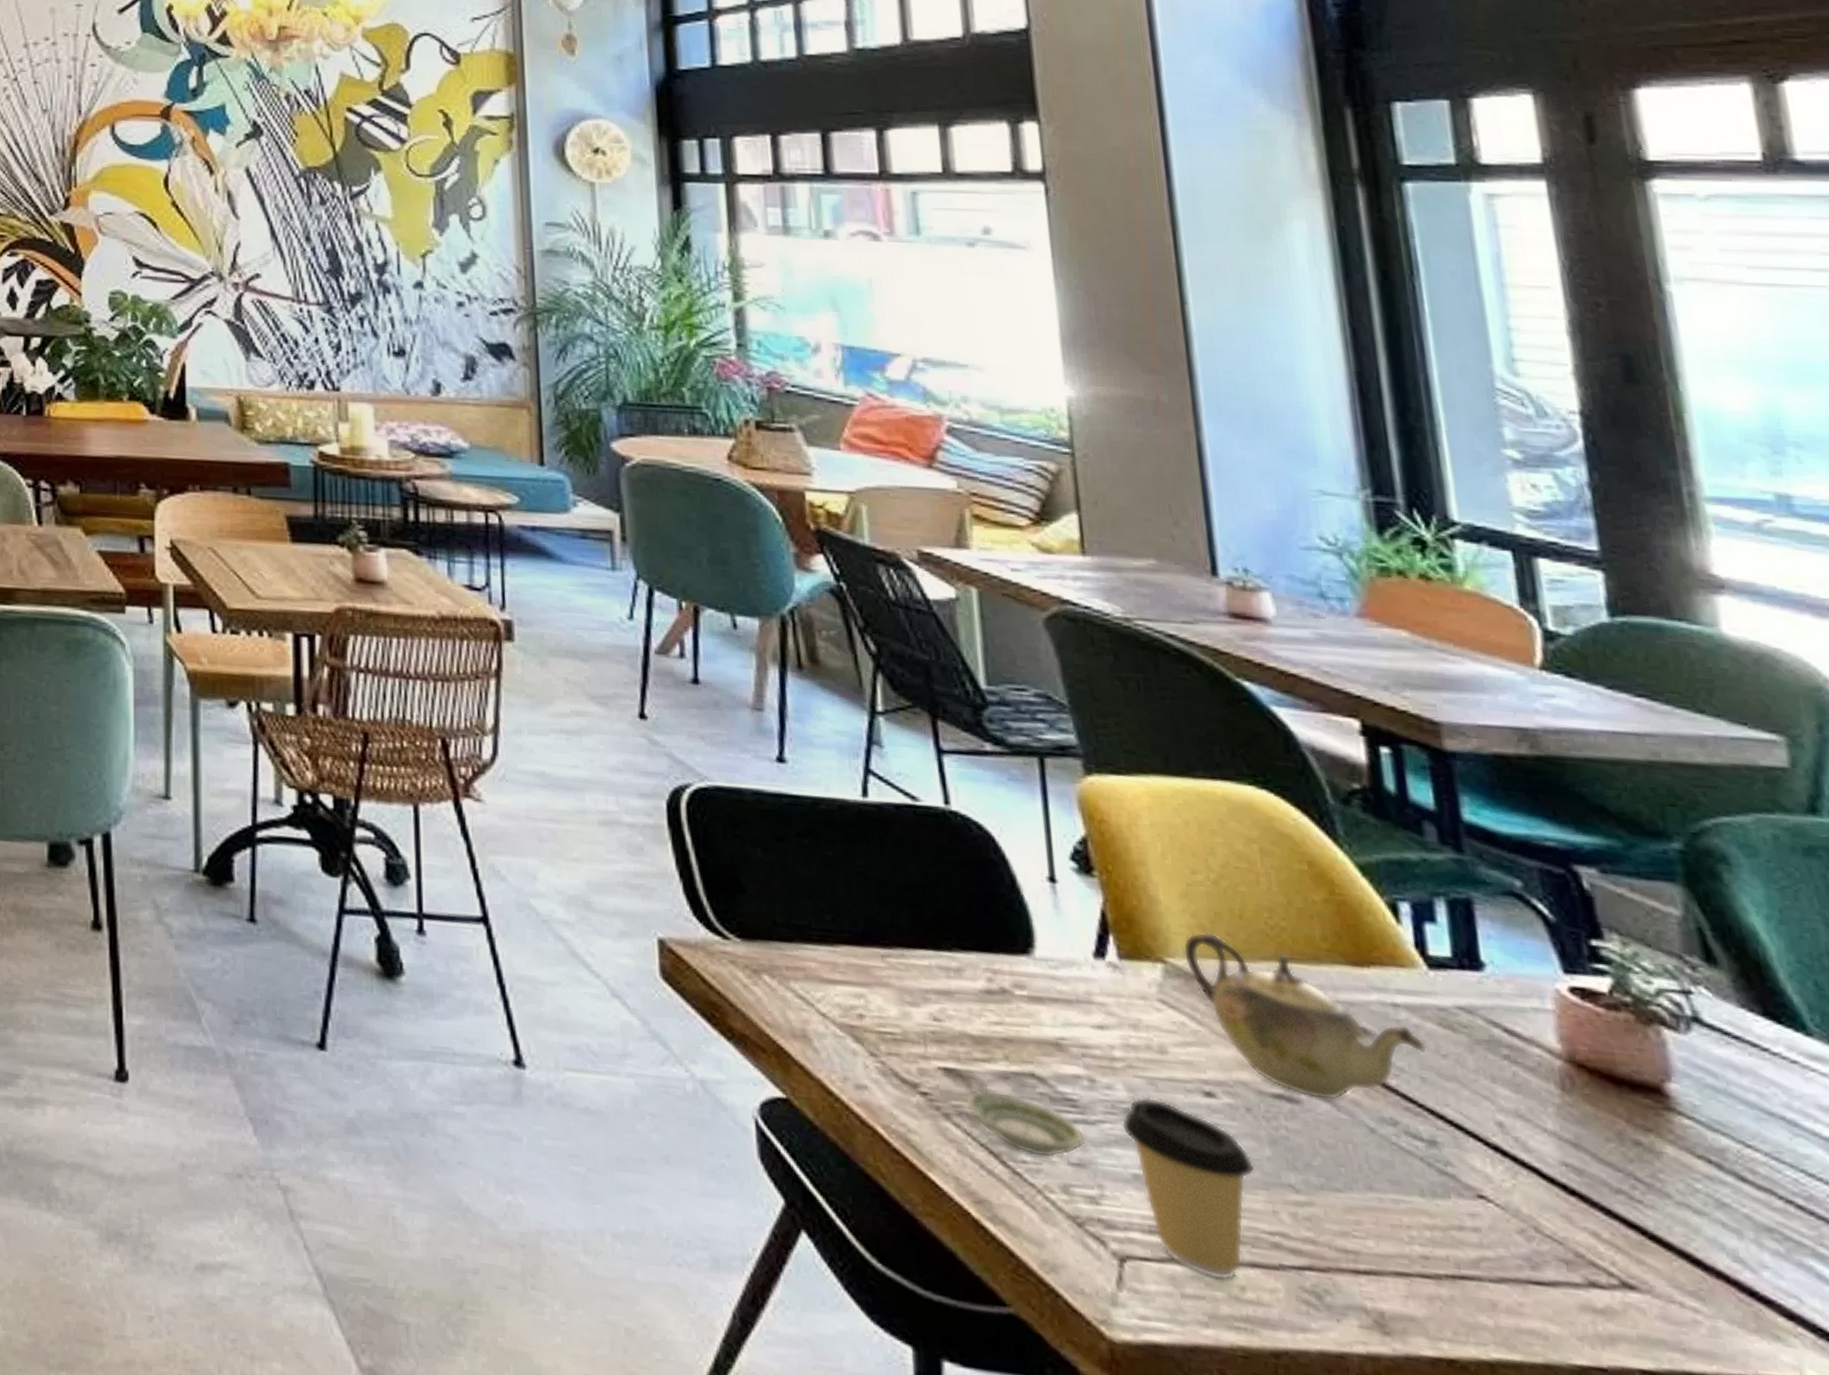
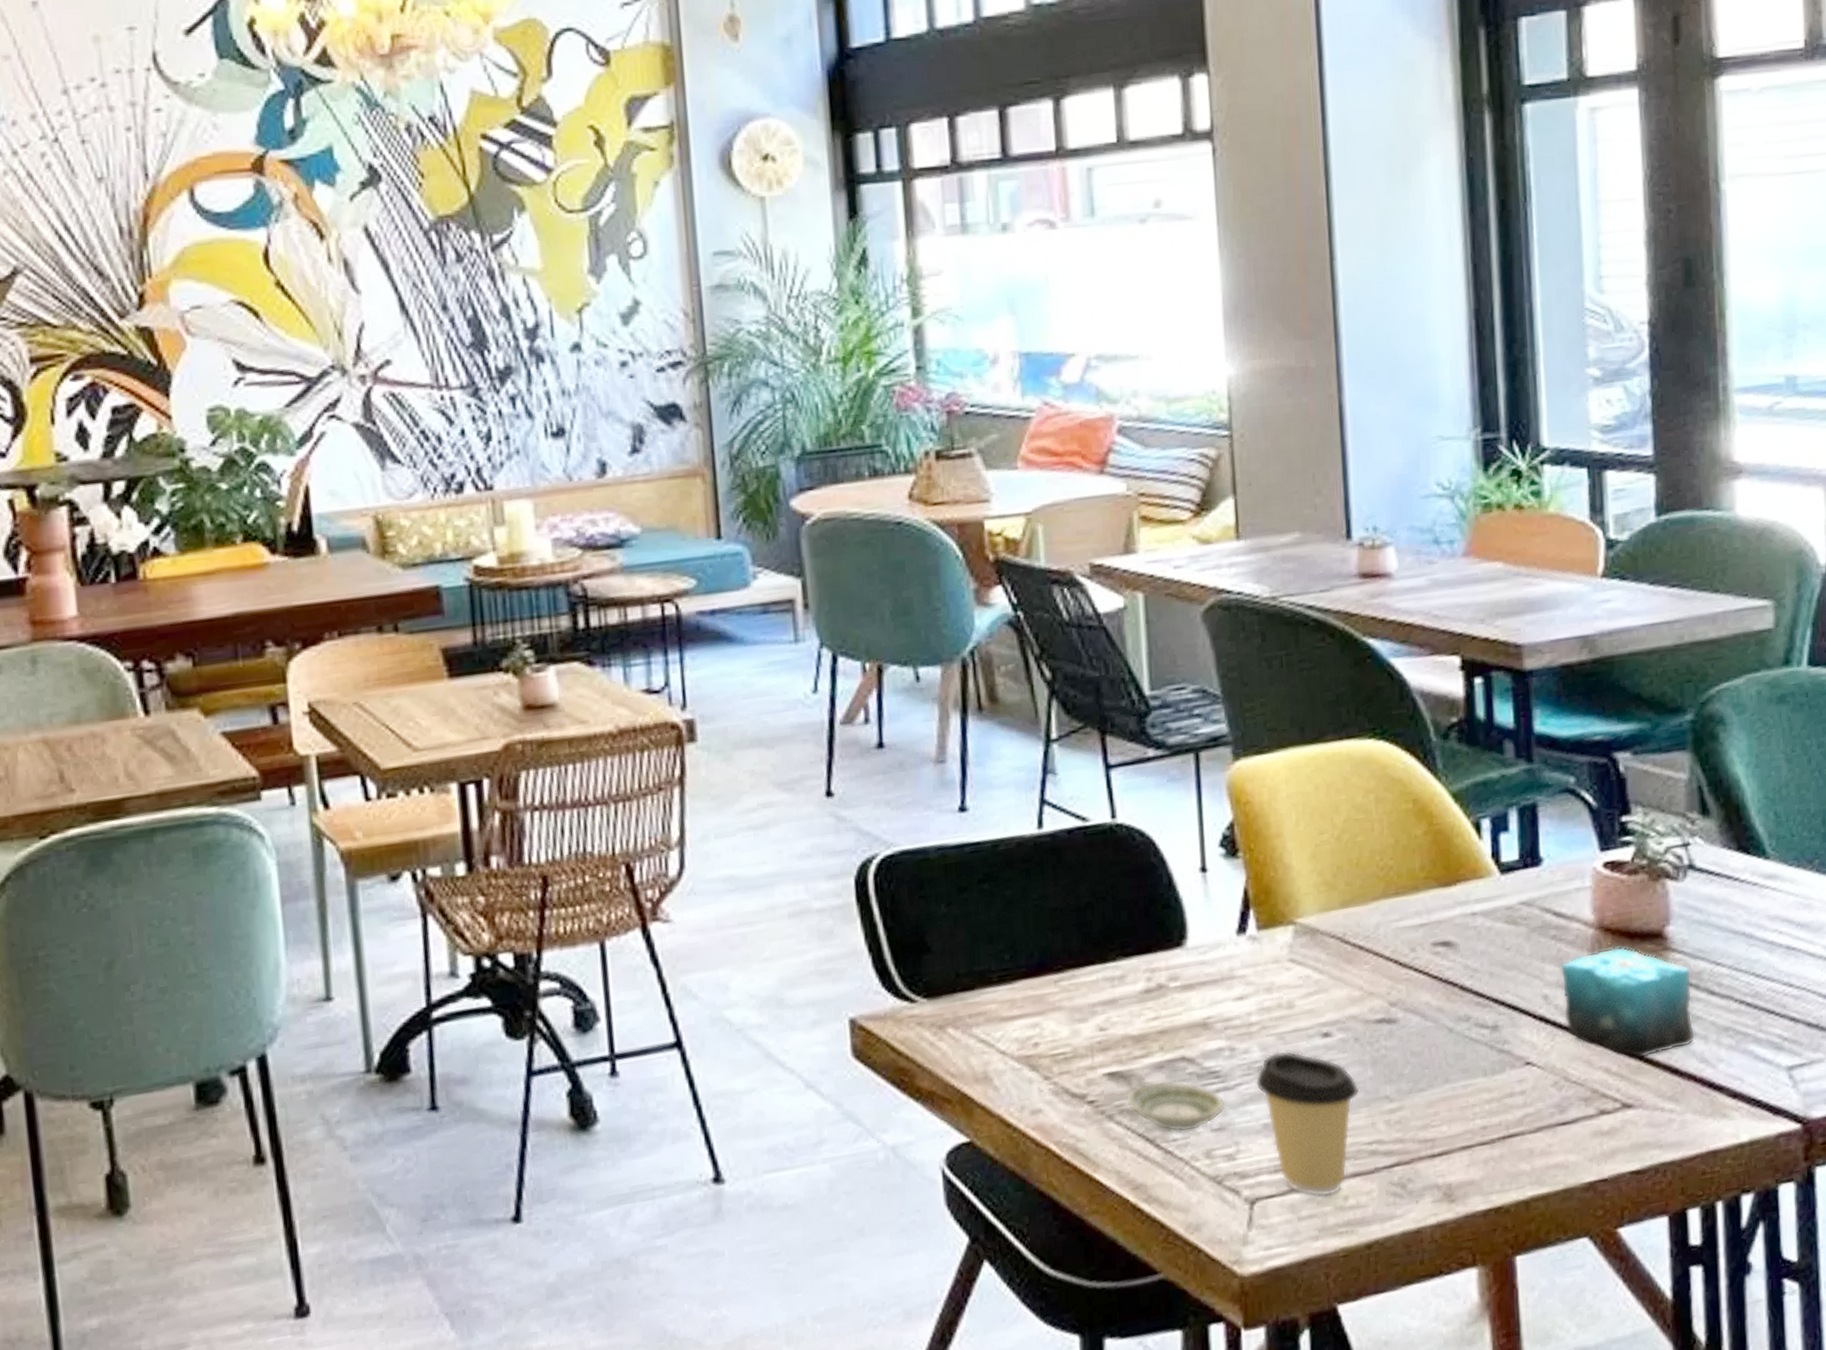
teapot: present [1182,931,1427,1101] -> none [1309,886,1495,1015]
candle: none [1517,1082,1724,1237] -> present [1560,943,1696,1059]

